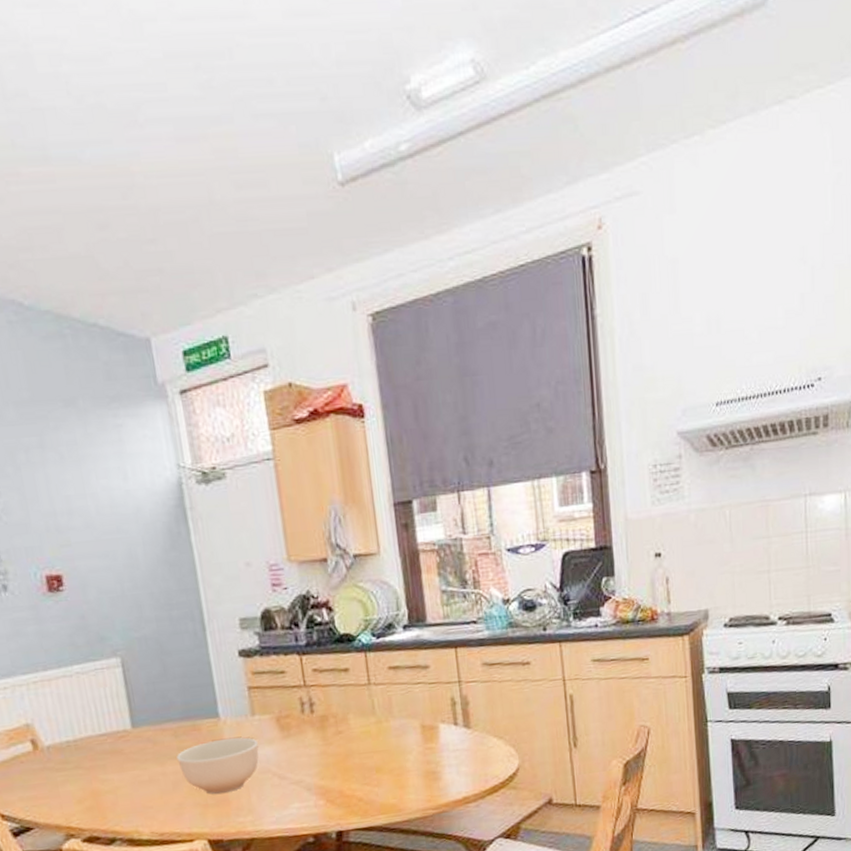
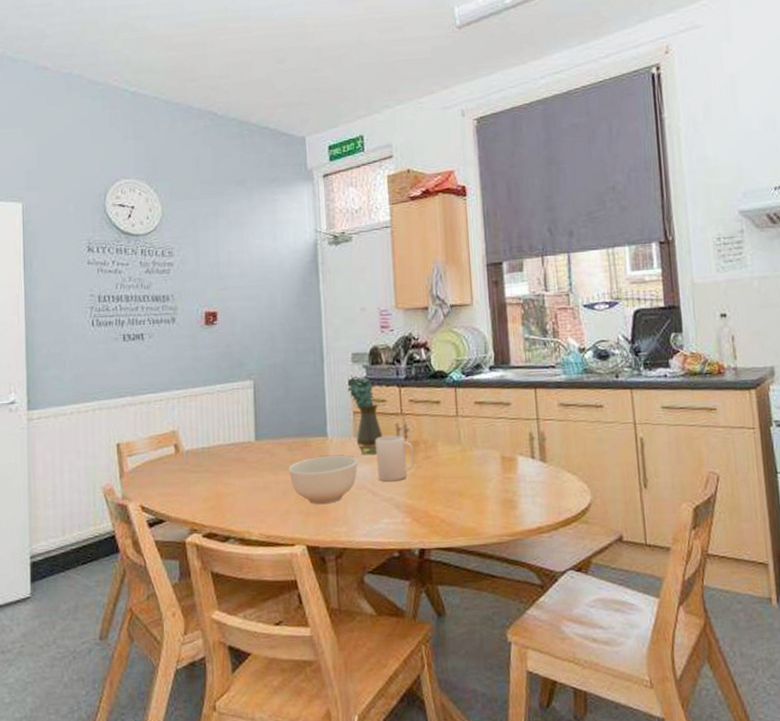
vase: none [238,644,286,736] -> present [348,375,384,456]
mug: none [277,710,325,763] -> present [376,435,415,482]

